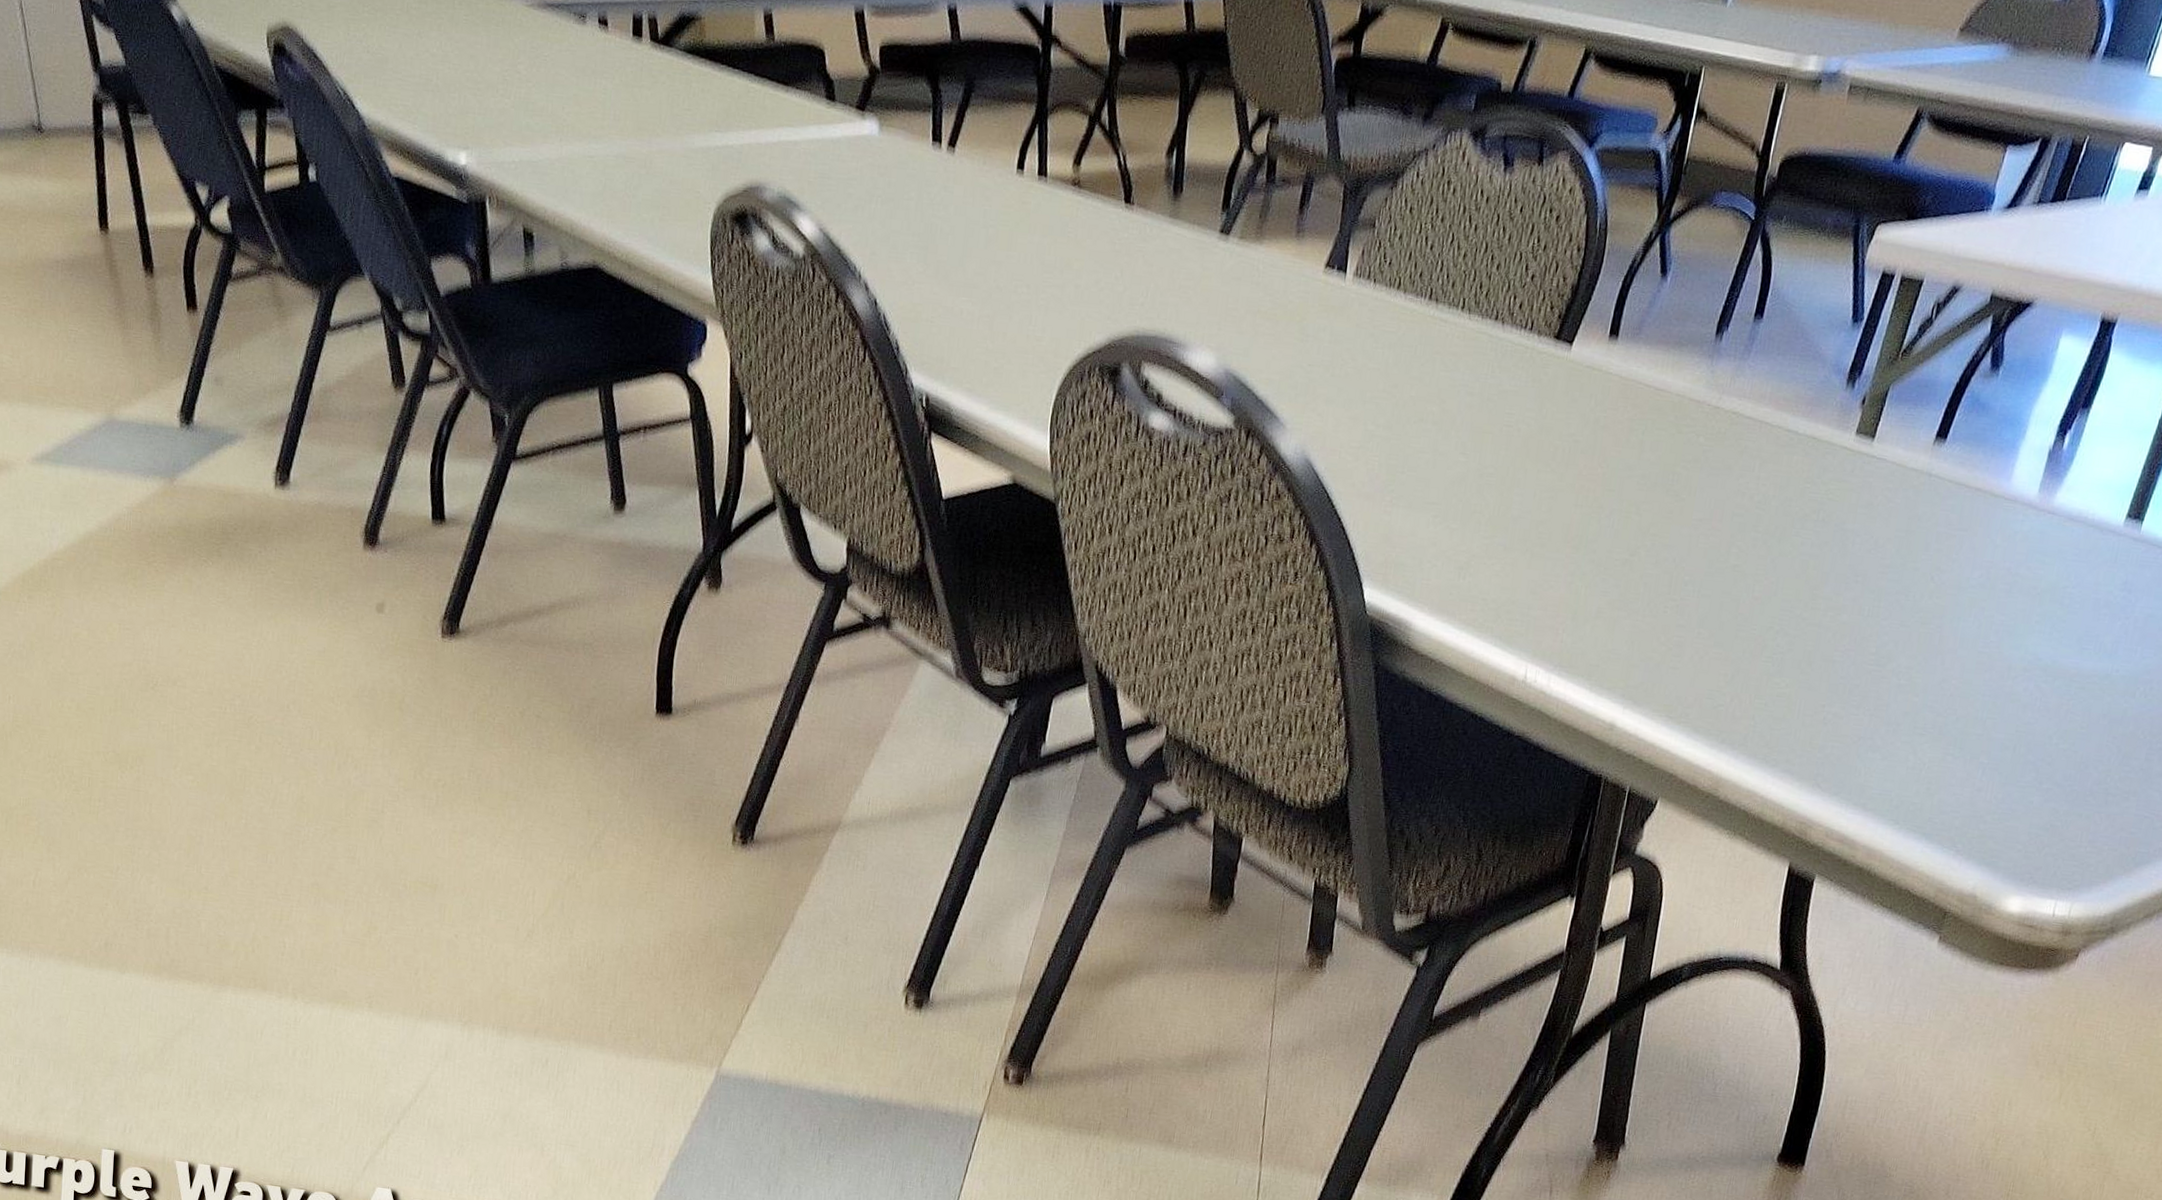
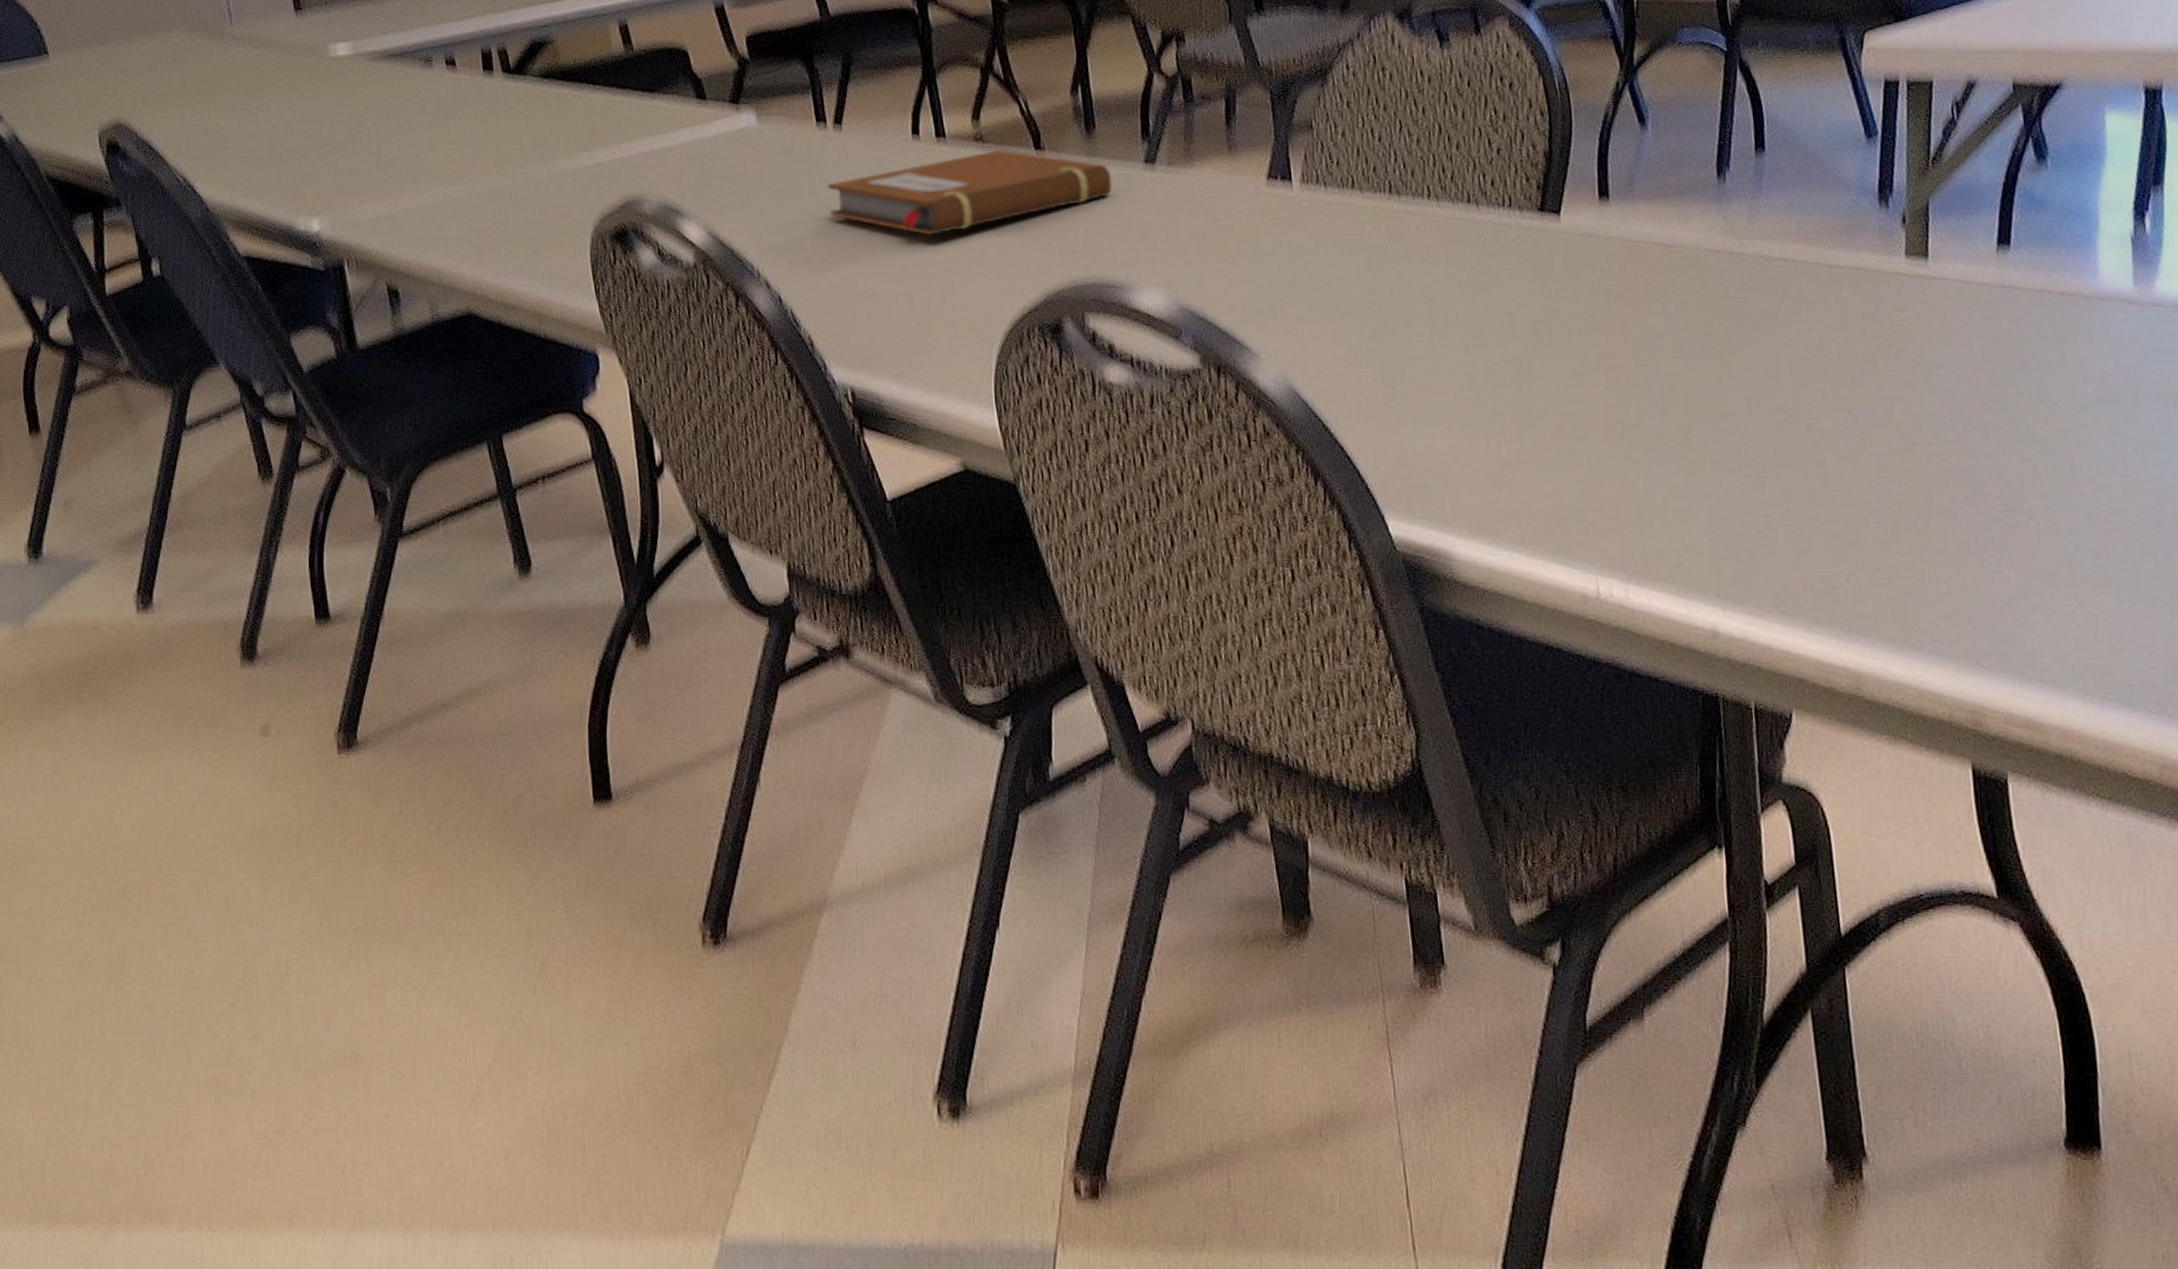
notebook: none [931,196,1189,267] -> present [828,149,1113,236]

